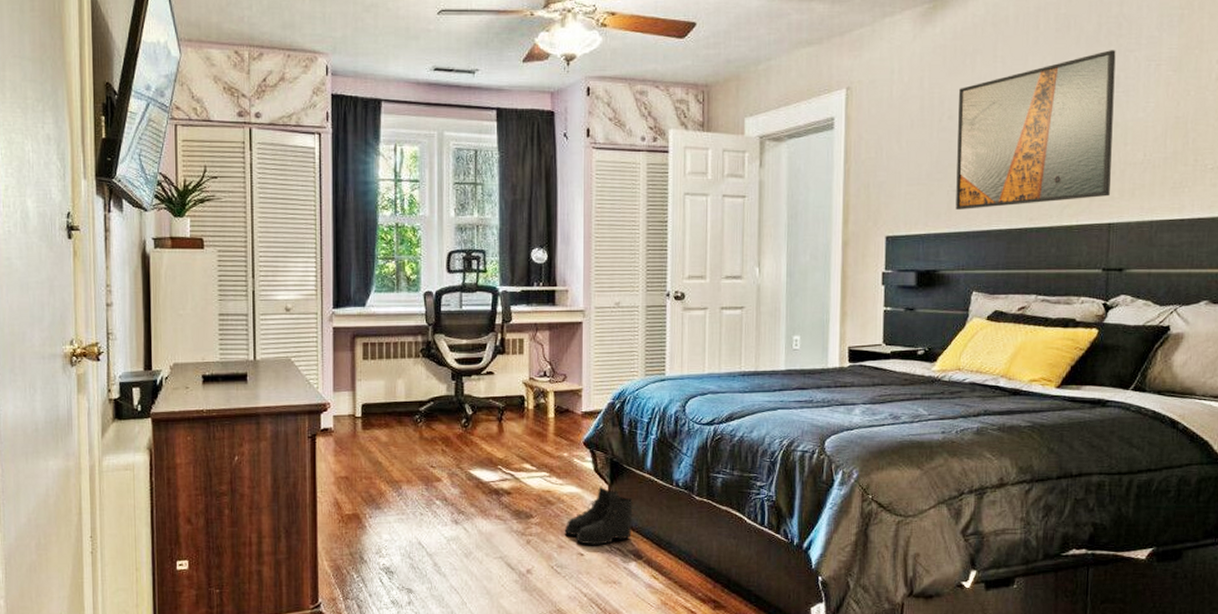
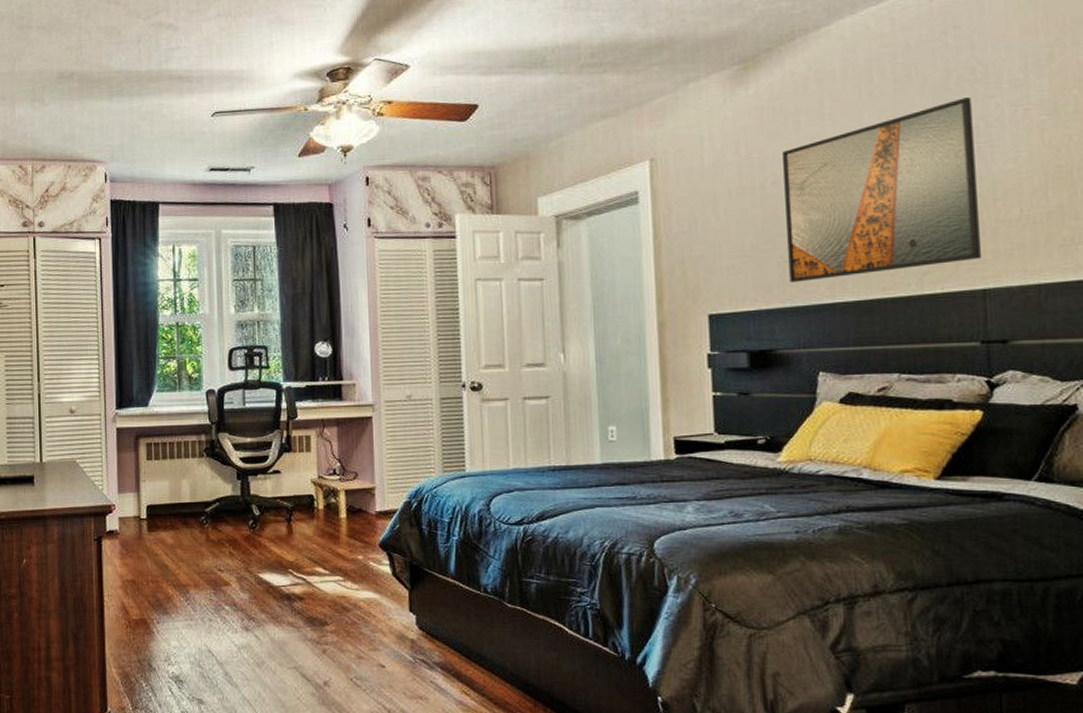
boots: present [564,486,634,546] -> none [362,591,439,657]

